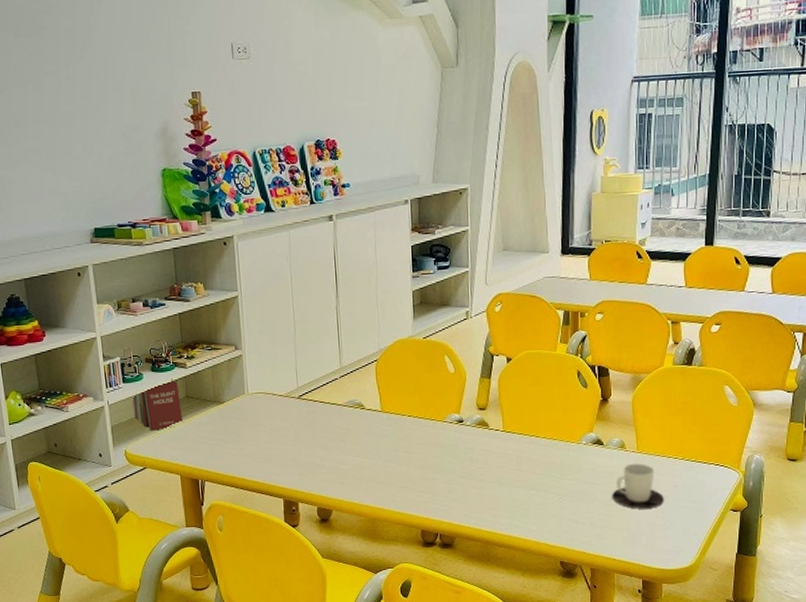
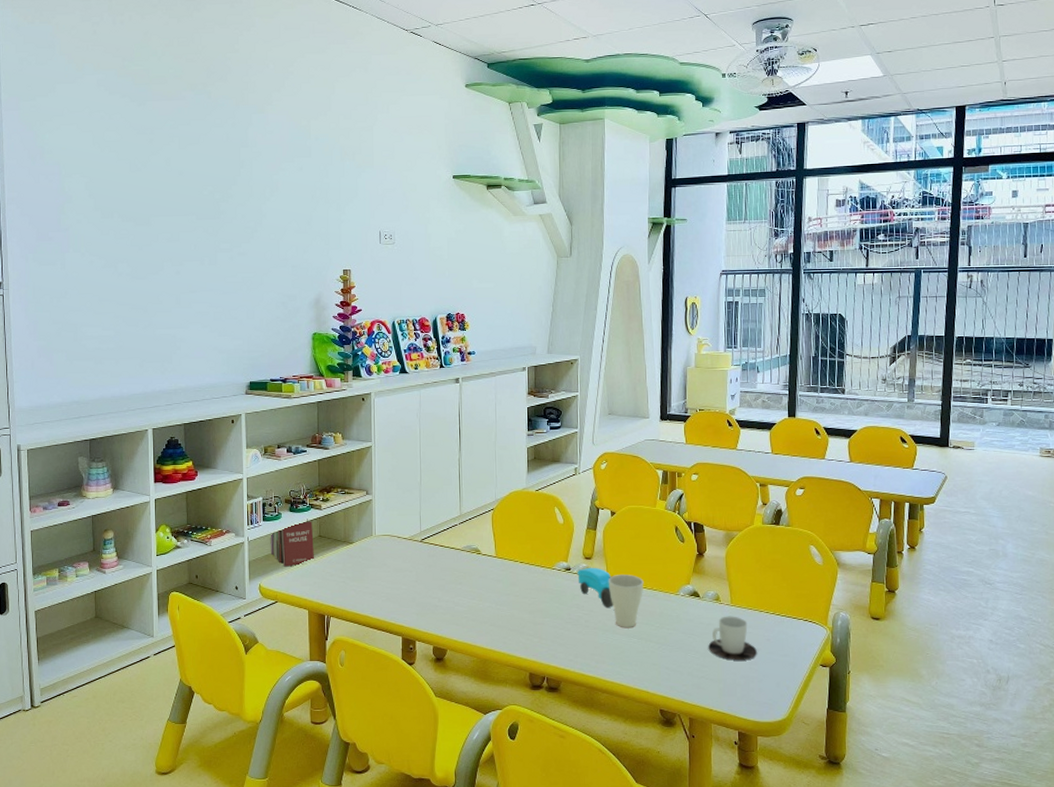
toy car: none [470,418,510,460] -> present [576,567,614,608]
cup: none [504,424,543,480] -> present [608,575,644,627]

